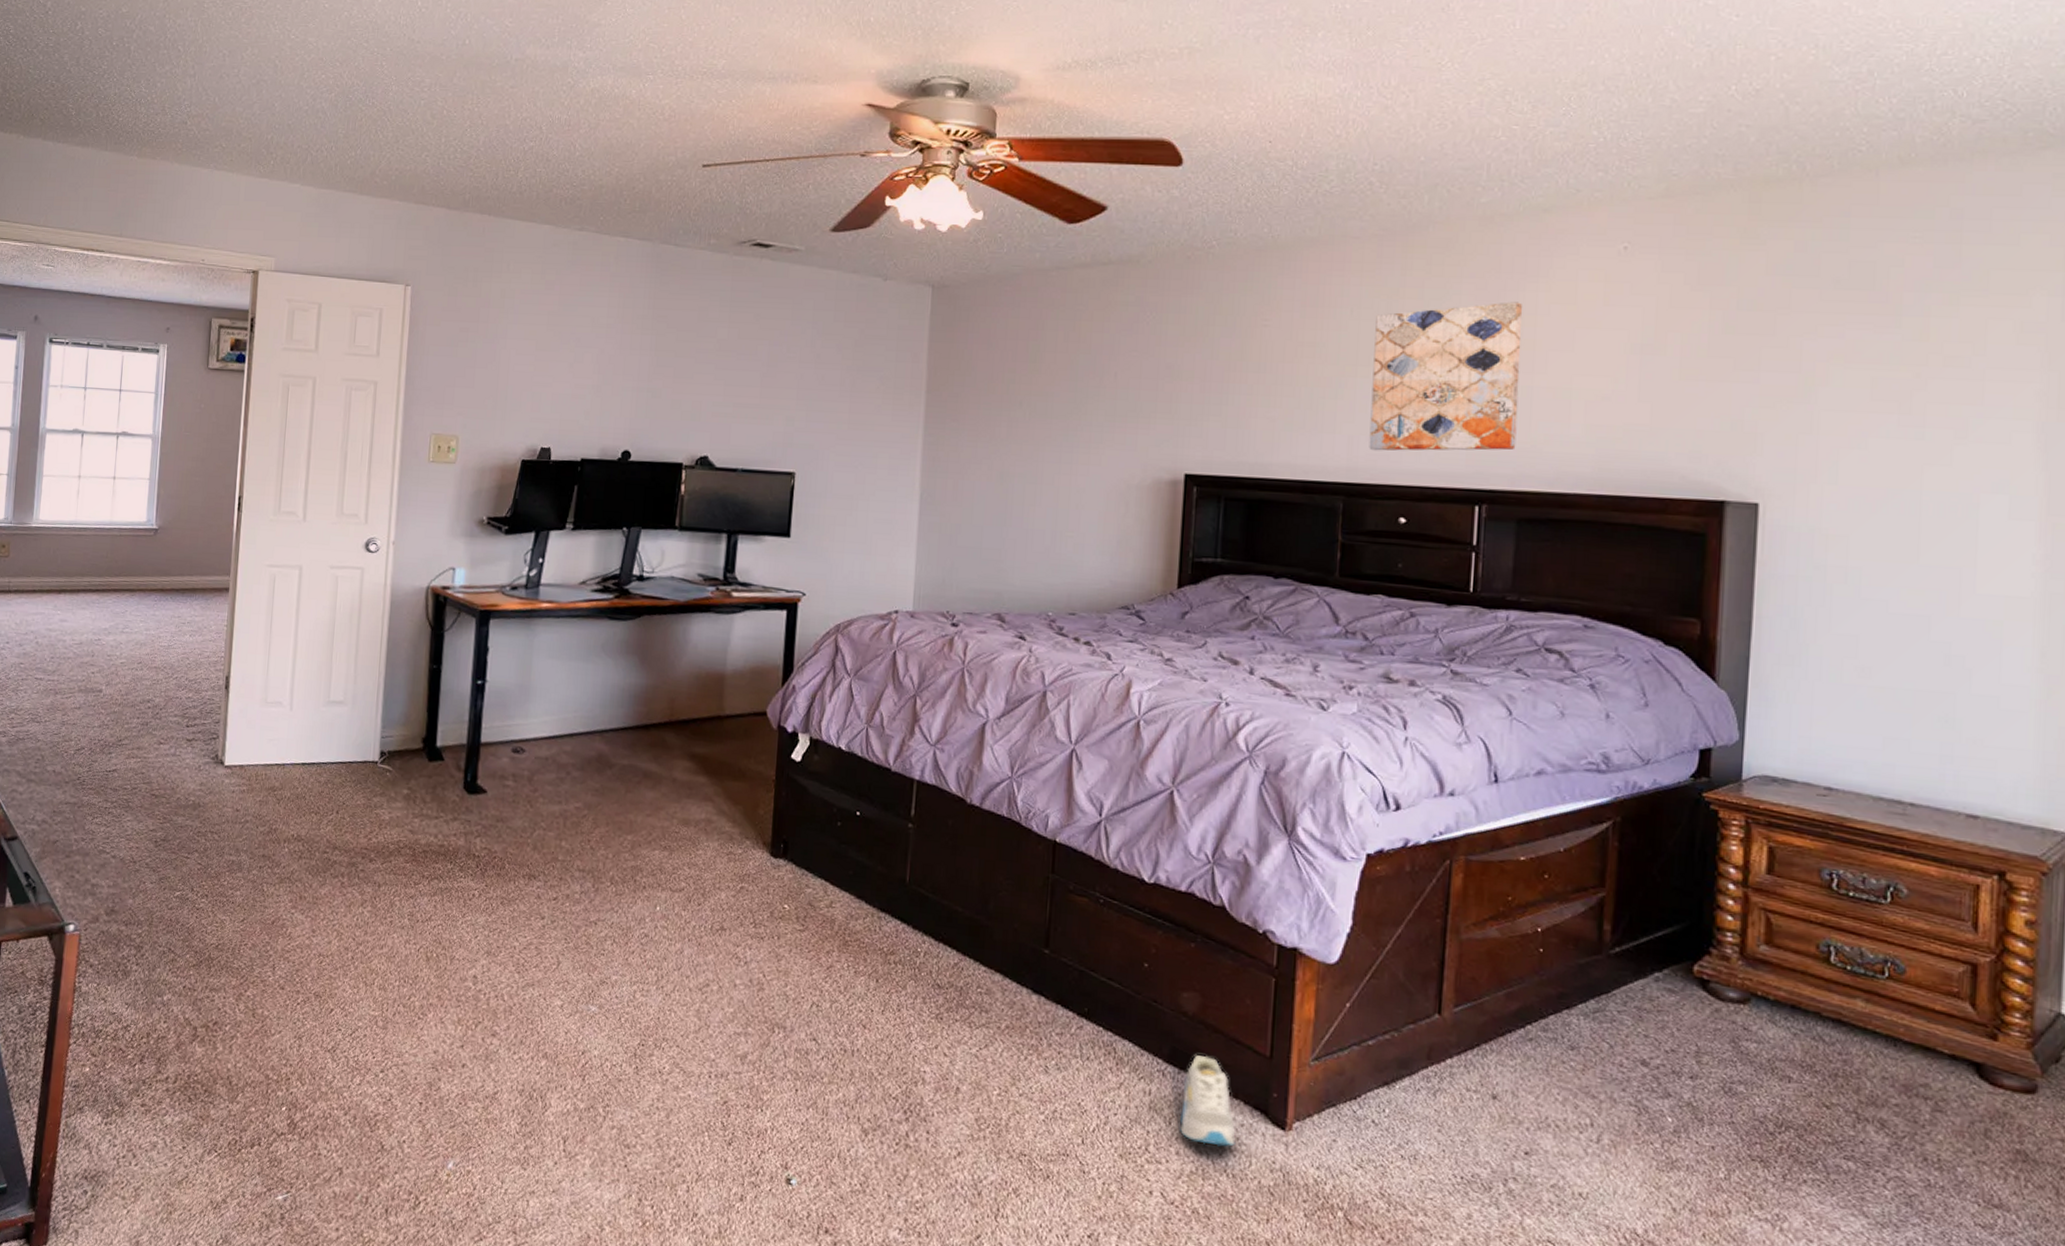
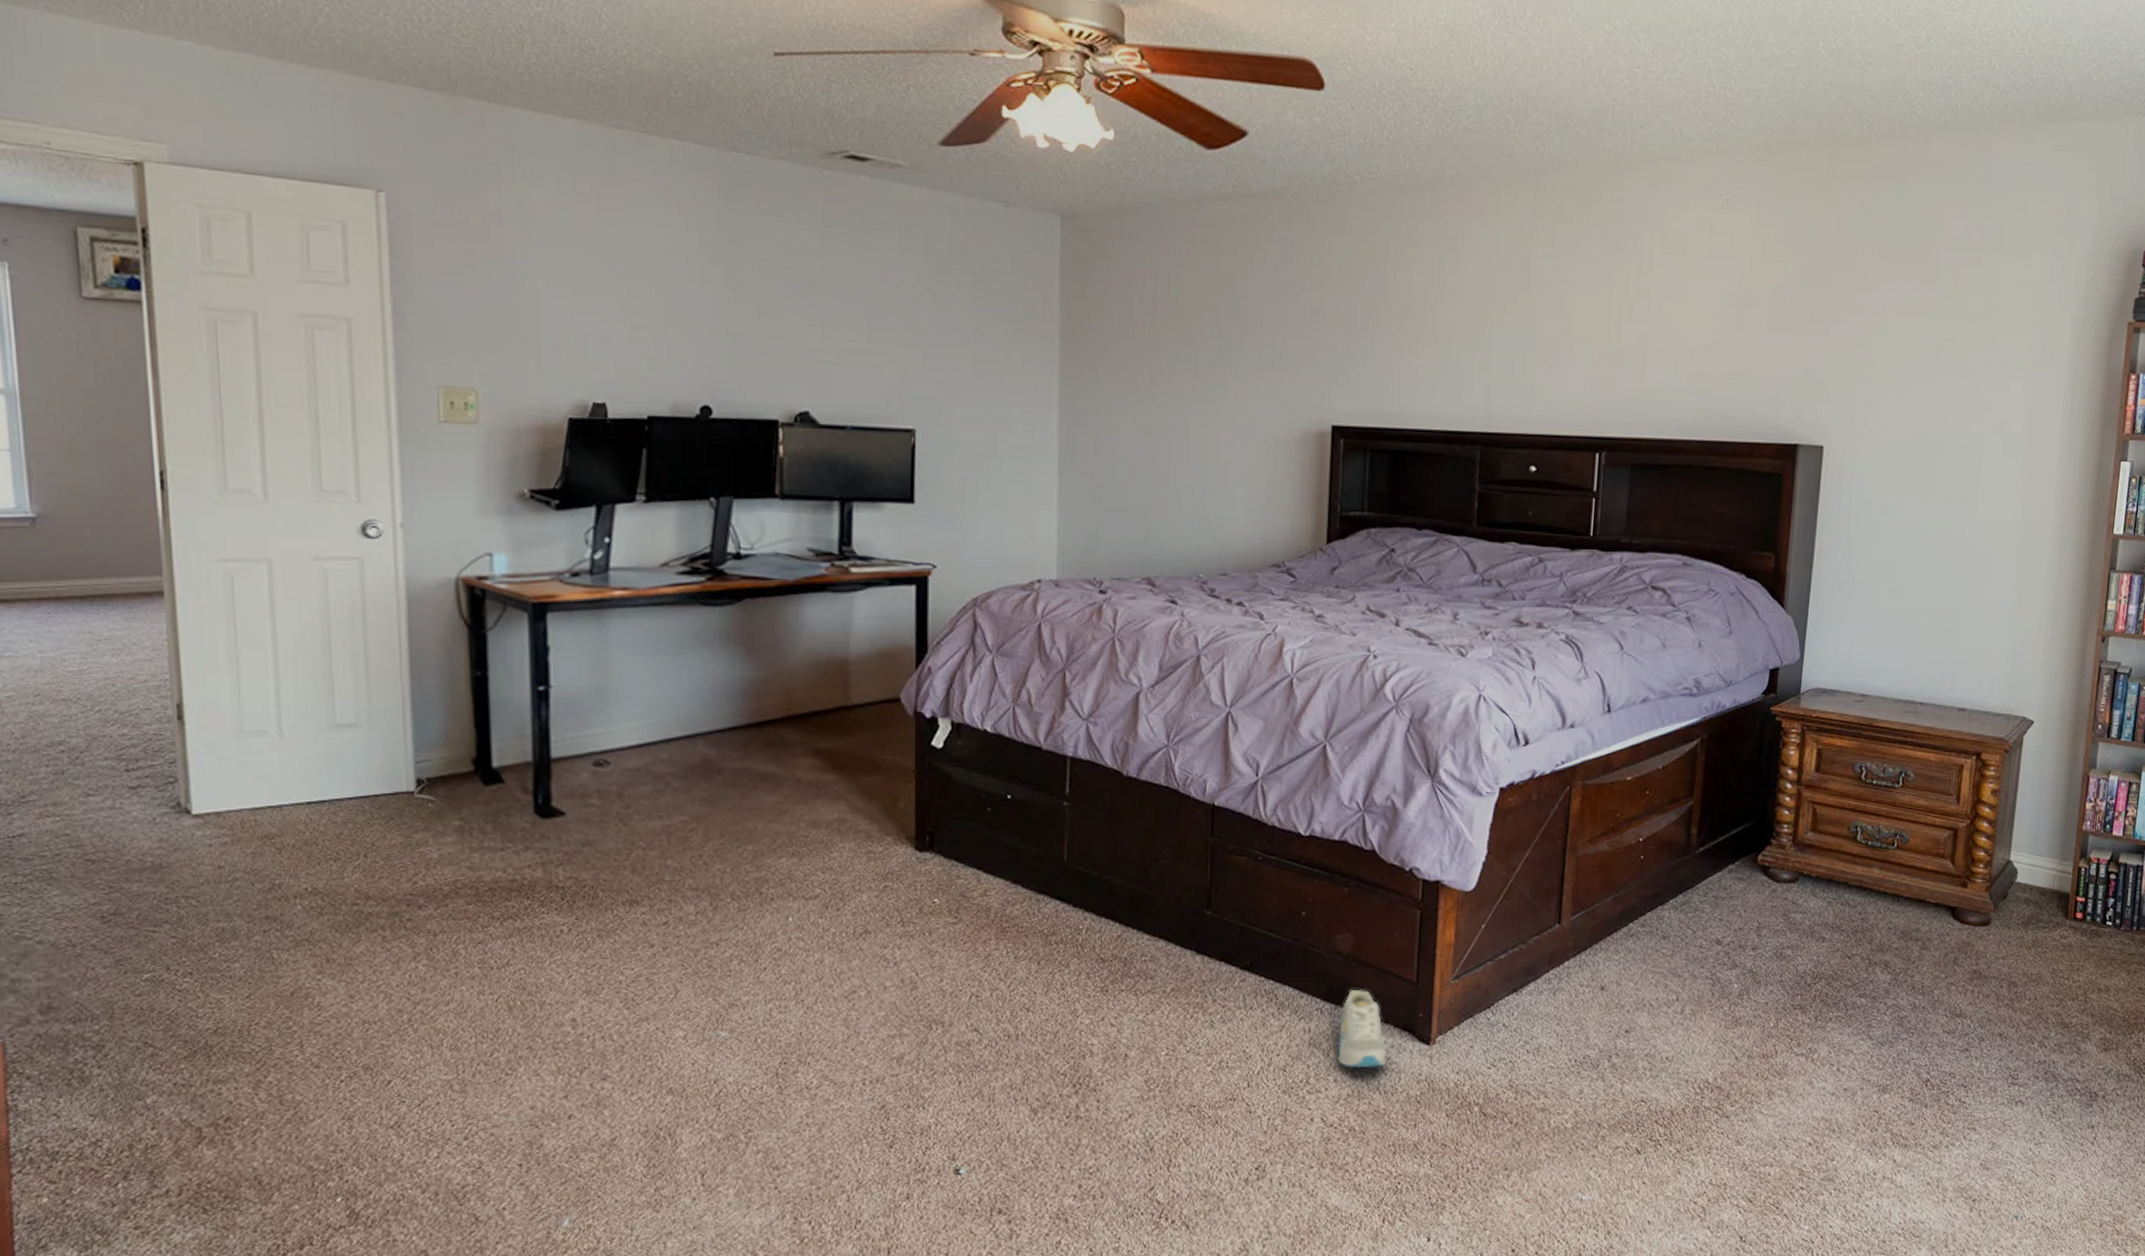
wall art: present [1369,302,1523,451] -> none [1503,250,1641,400]

